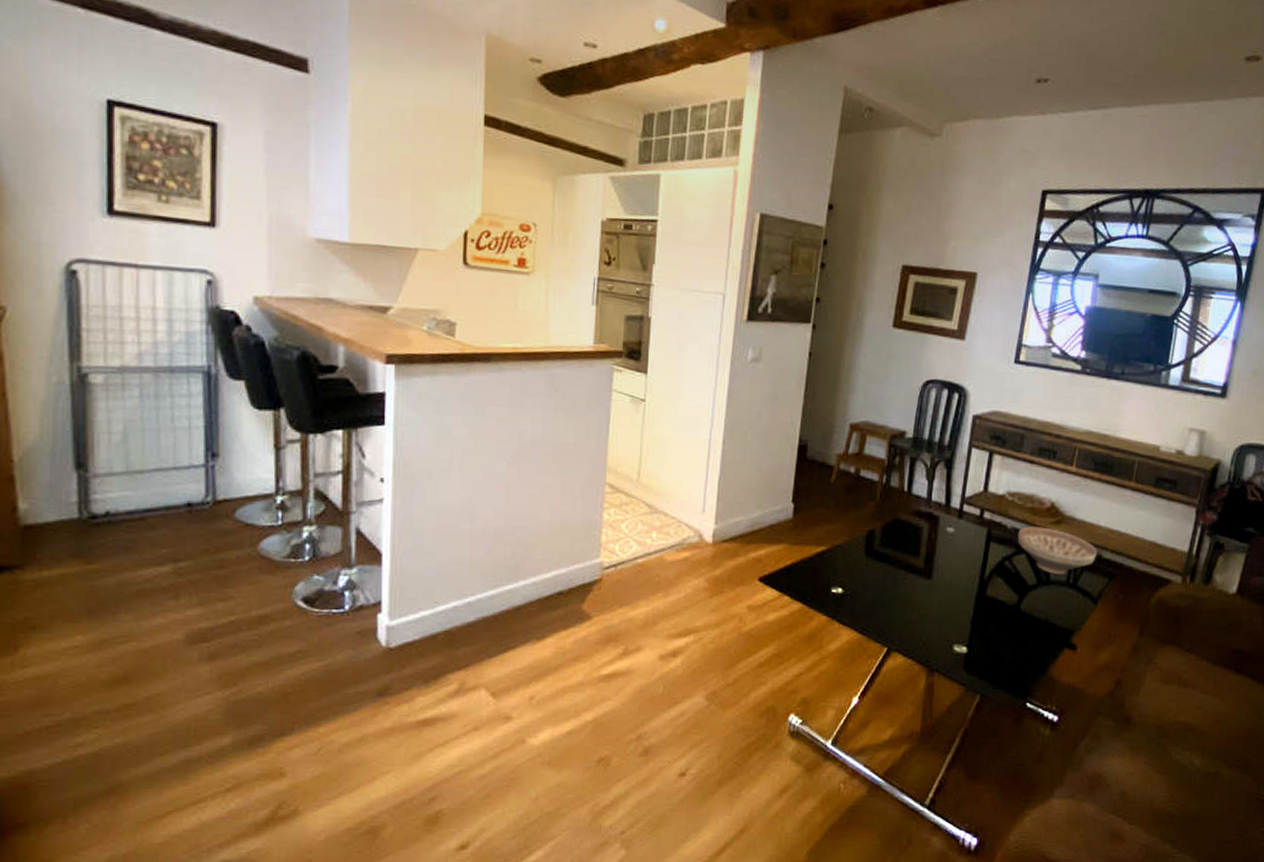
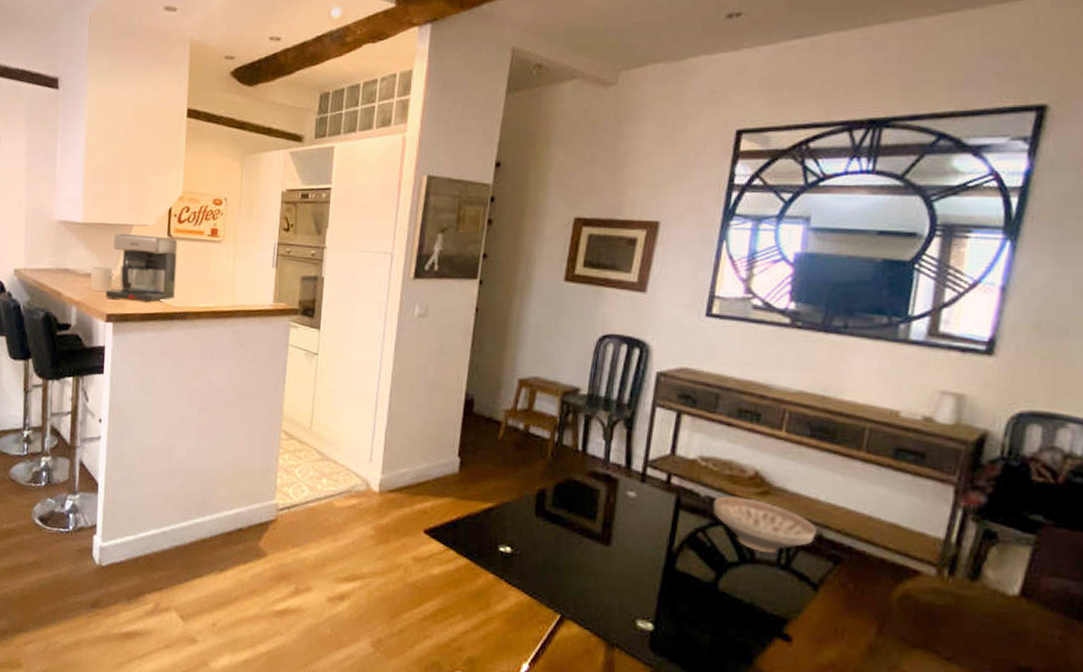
mug: none [362,296,393,328] -> present [90,266,113,292]
coffee maker: none [384,258,476,342] -> present [105,233,178,303]

